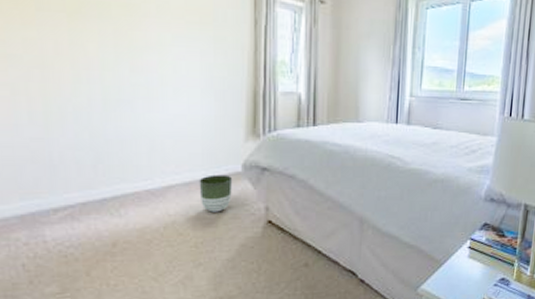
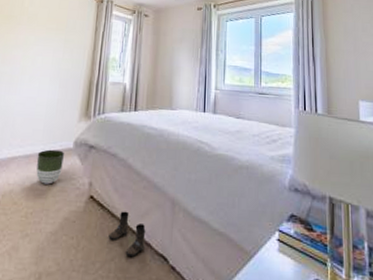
boots: none [292,233,332,275] -> present [108,211,146,257]

